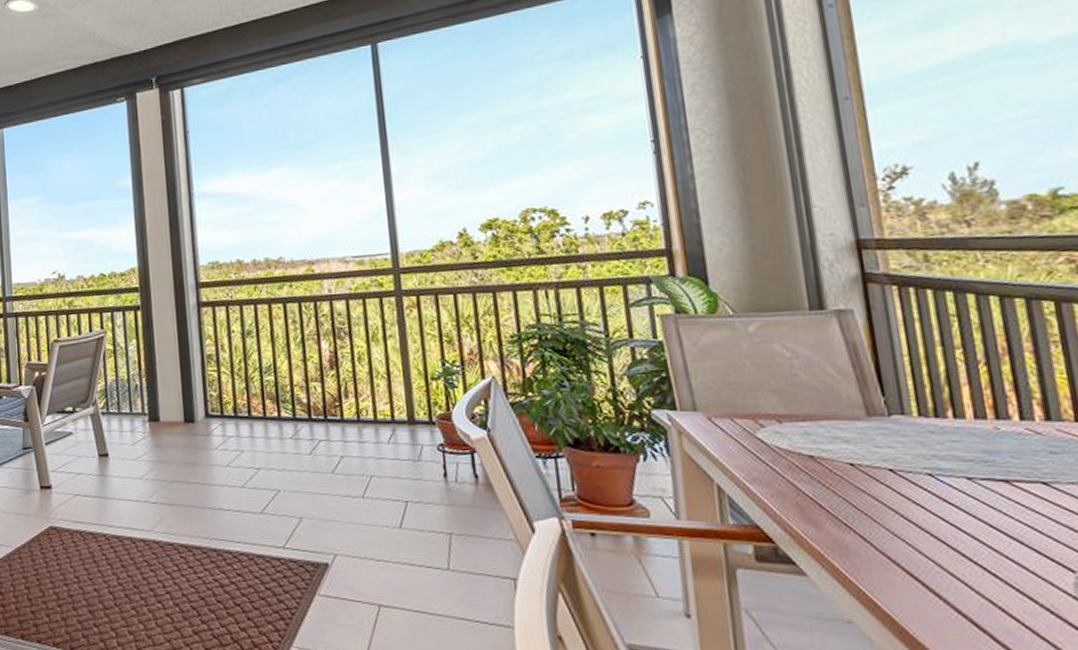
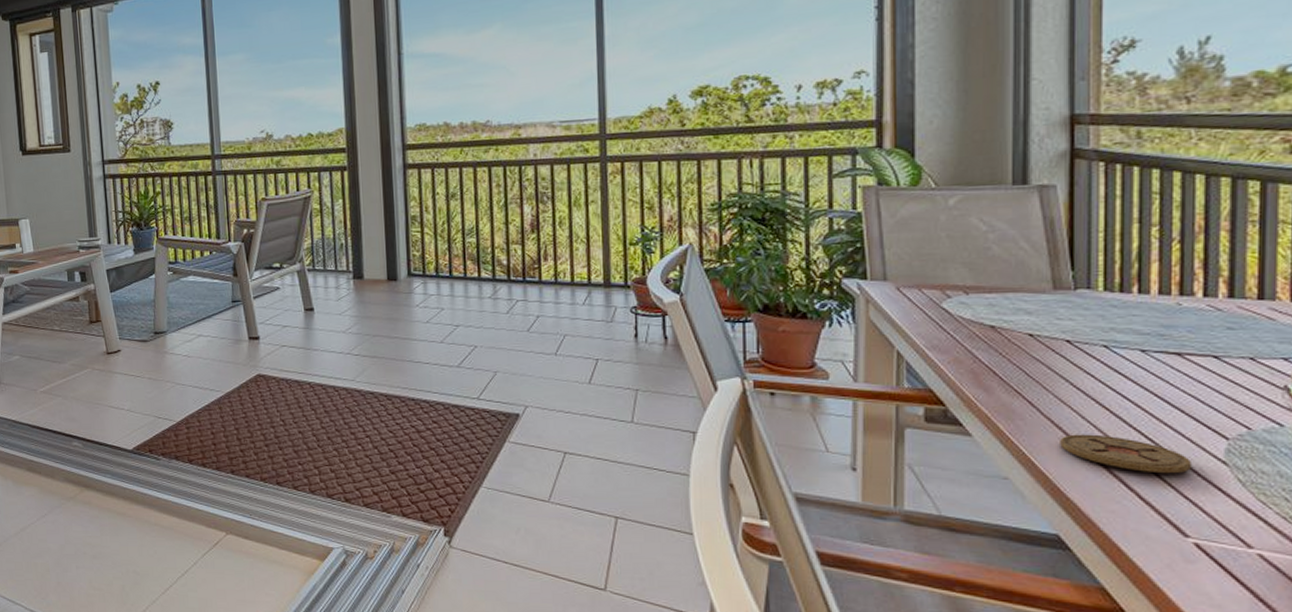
coaster: none [900,570,1044,612] -> present [1060,434,1193,474]

